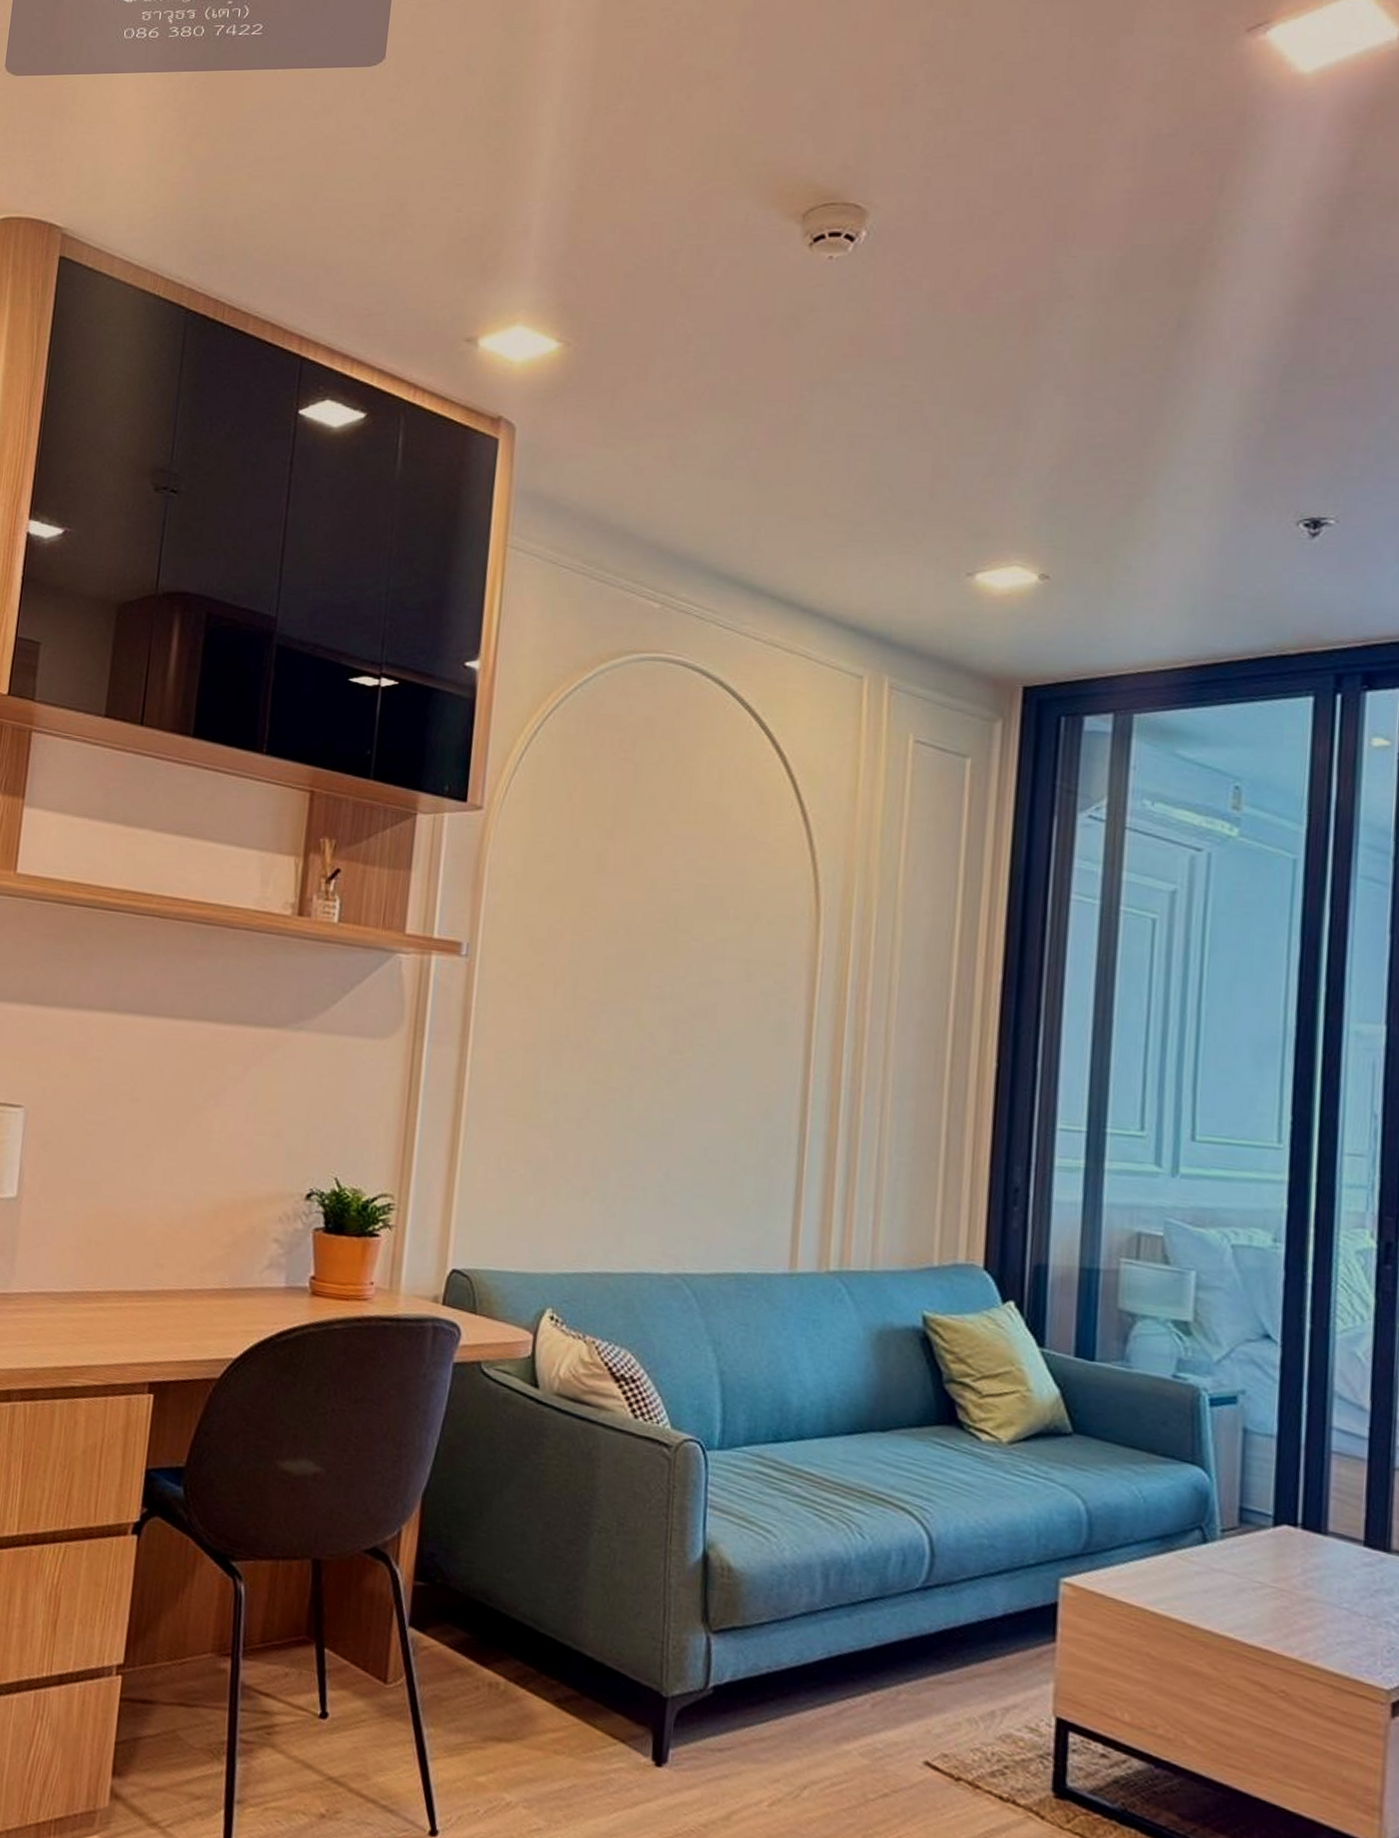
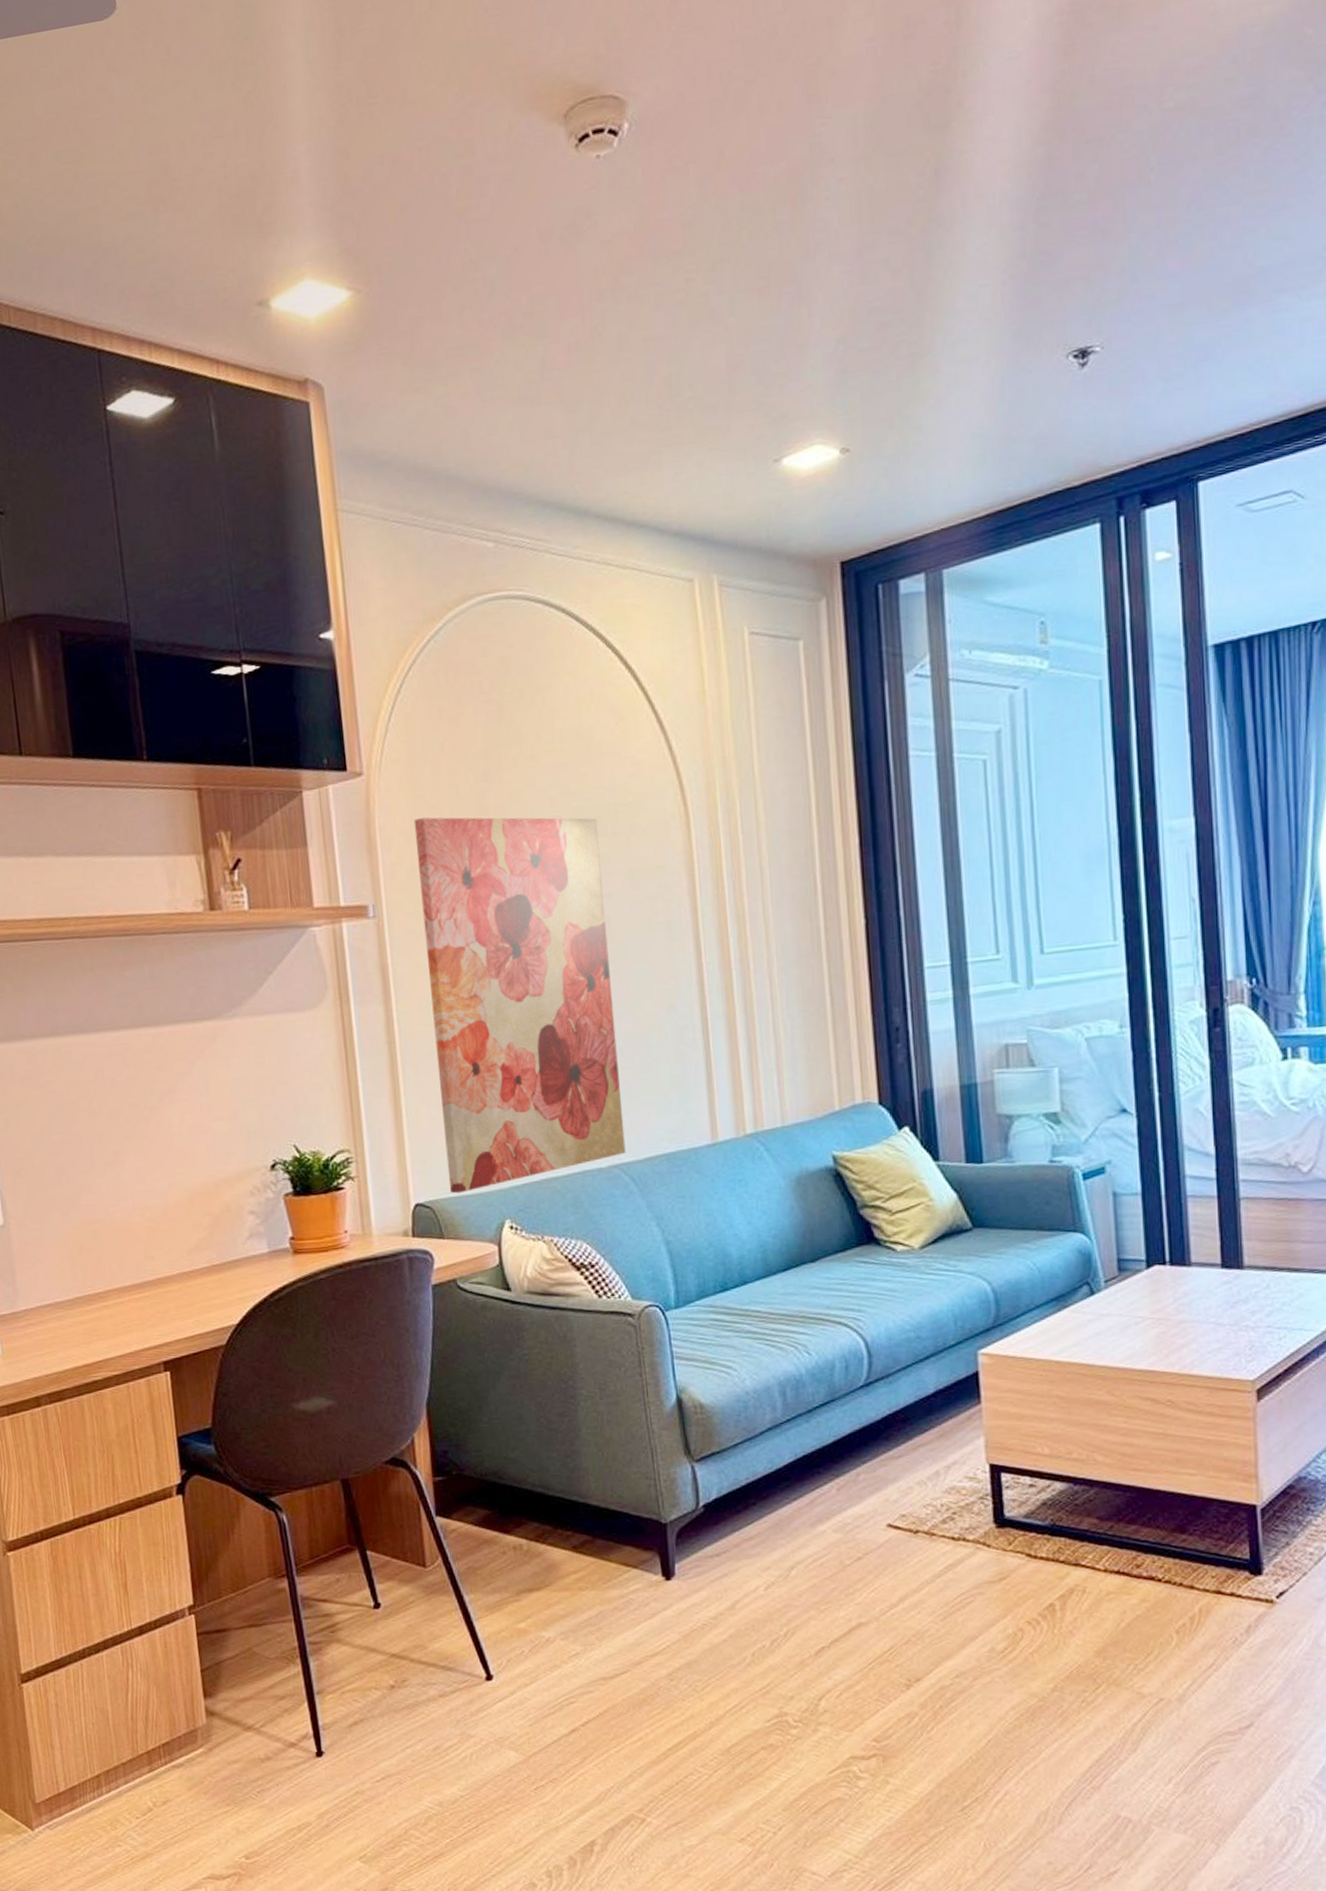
wall art: none [492,864,720,1269] -> present [414,817,626,1194]

